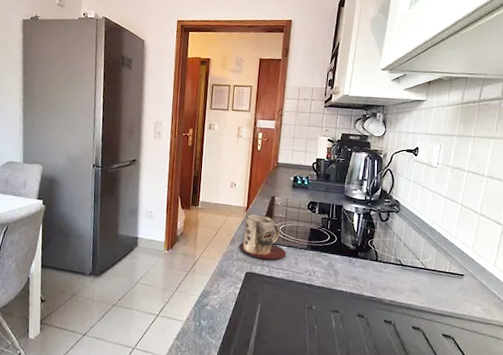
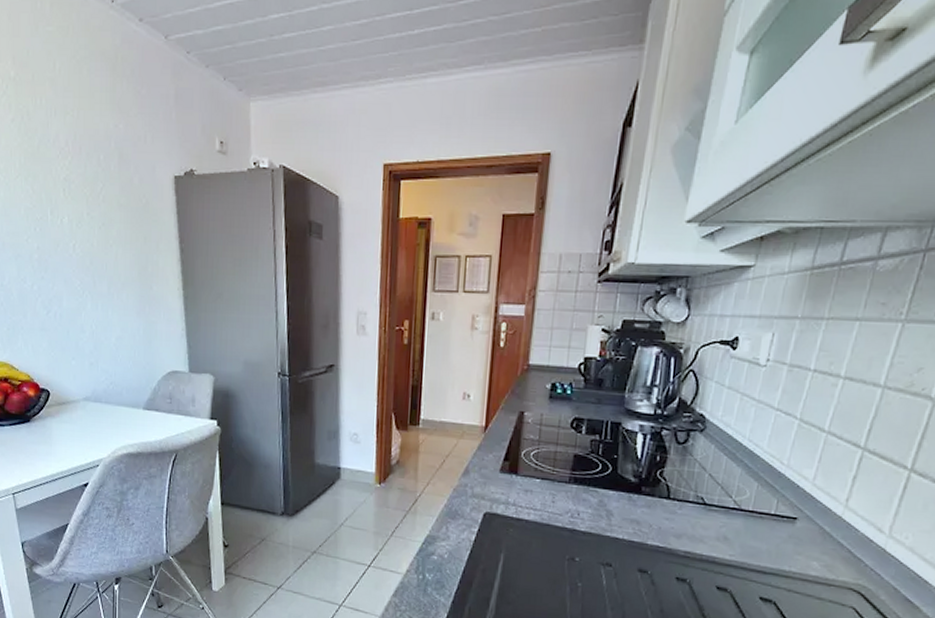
mug: present [239,214,287,260] -> none [474,436,540,496]

